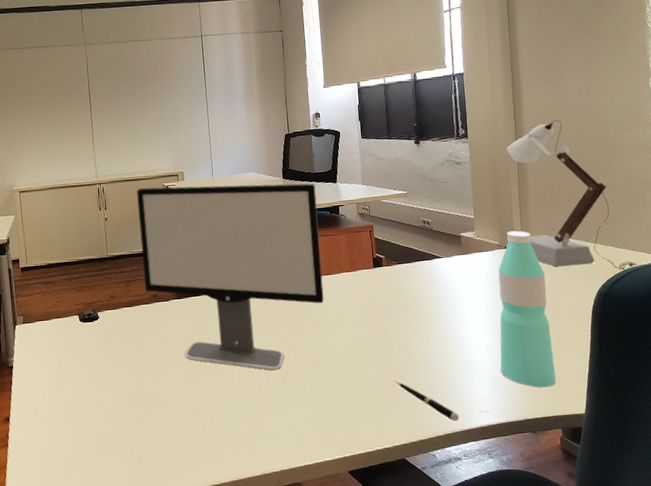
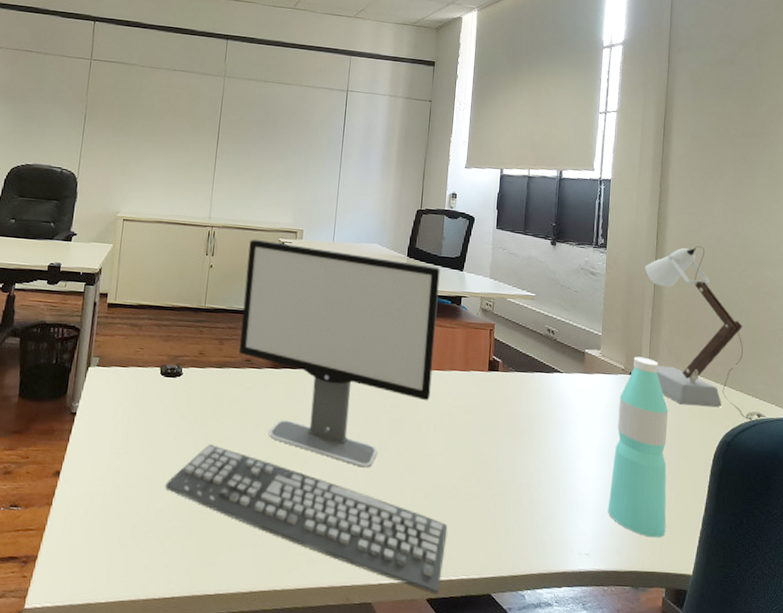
keyboard: none [103,373,359,466] -> present [165,444,448,593]
pen: present [394,381,459,422] -> none [491,502,557,561]

